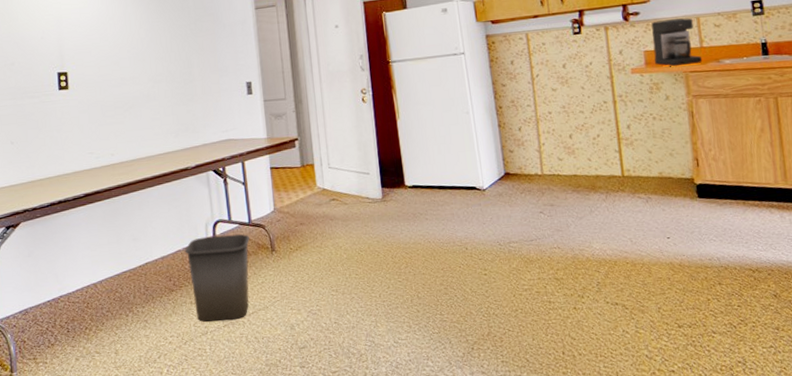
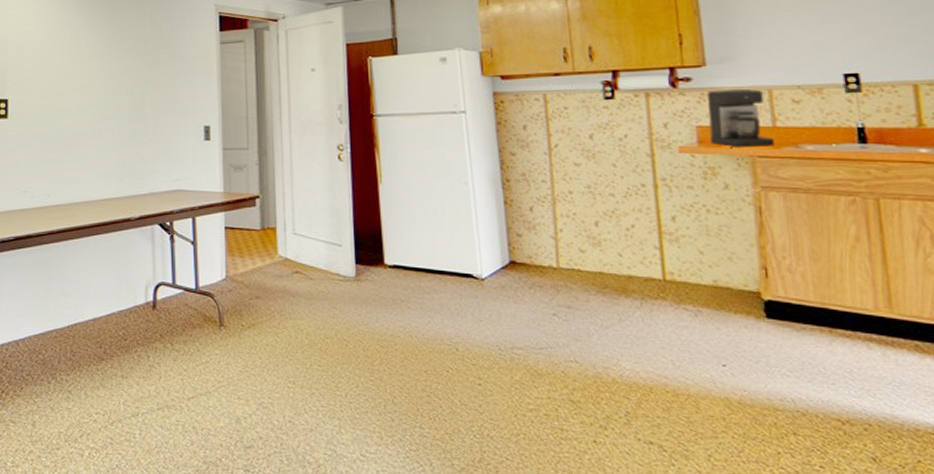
waste bin: present [184,234,250,322] -> none [119,300,195,403]

